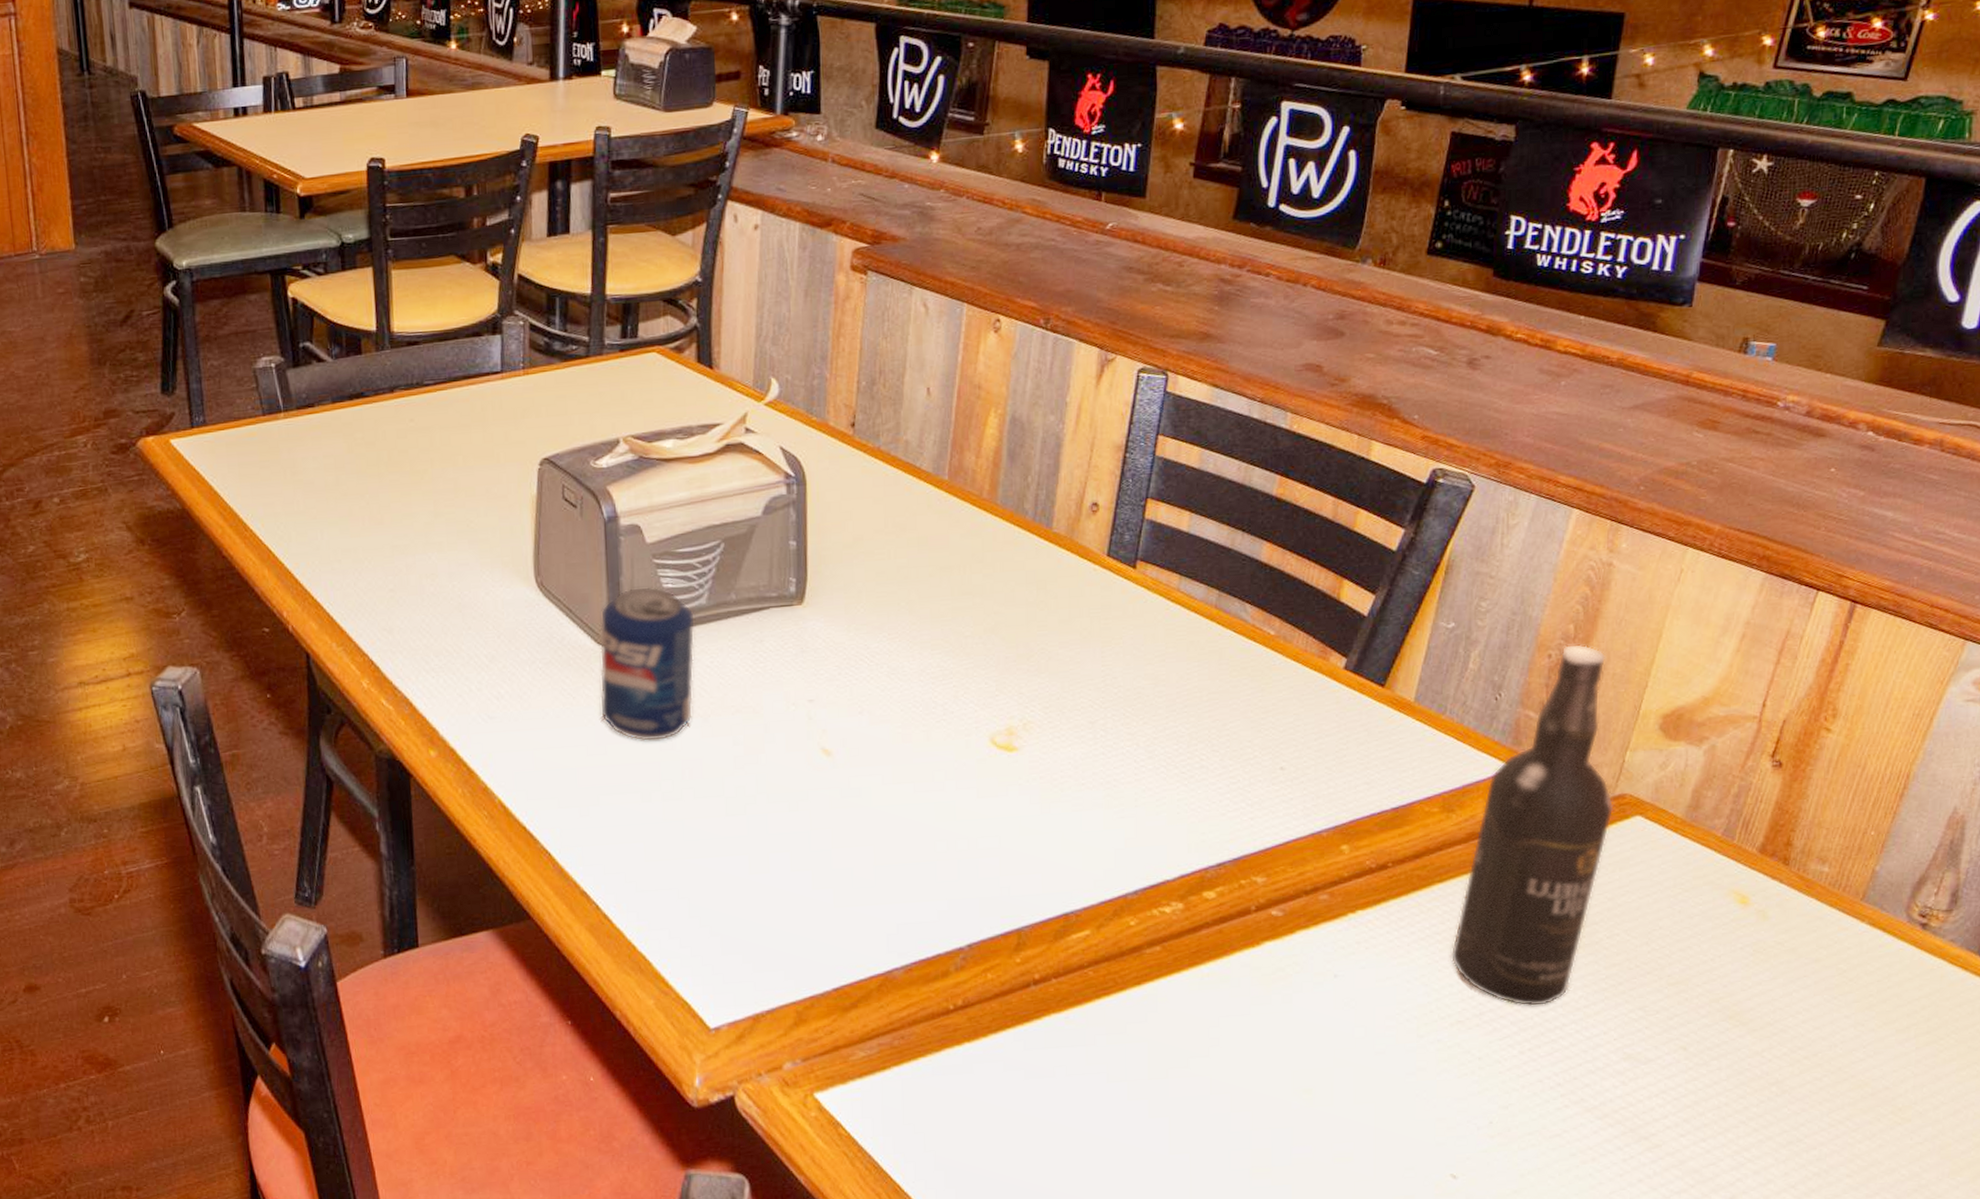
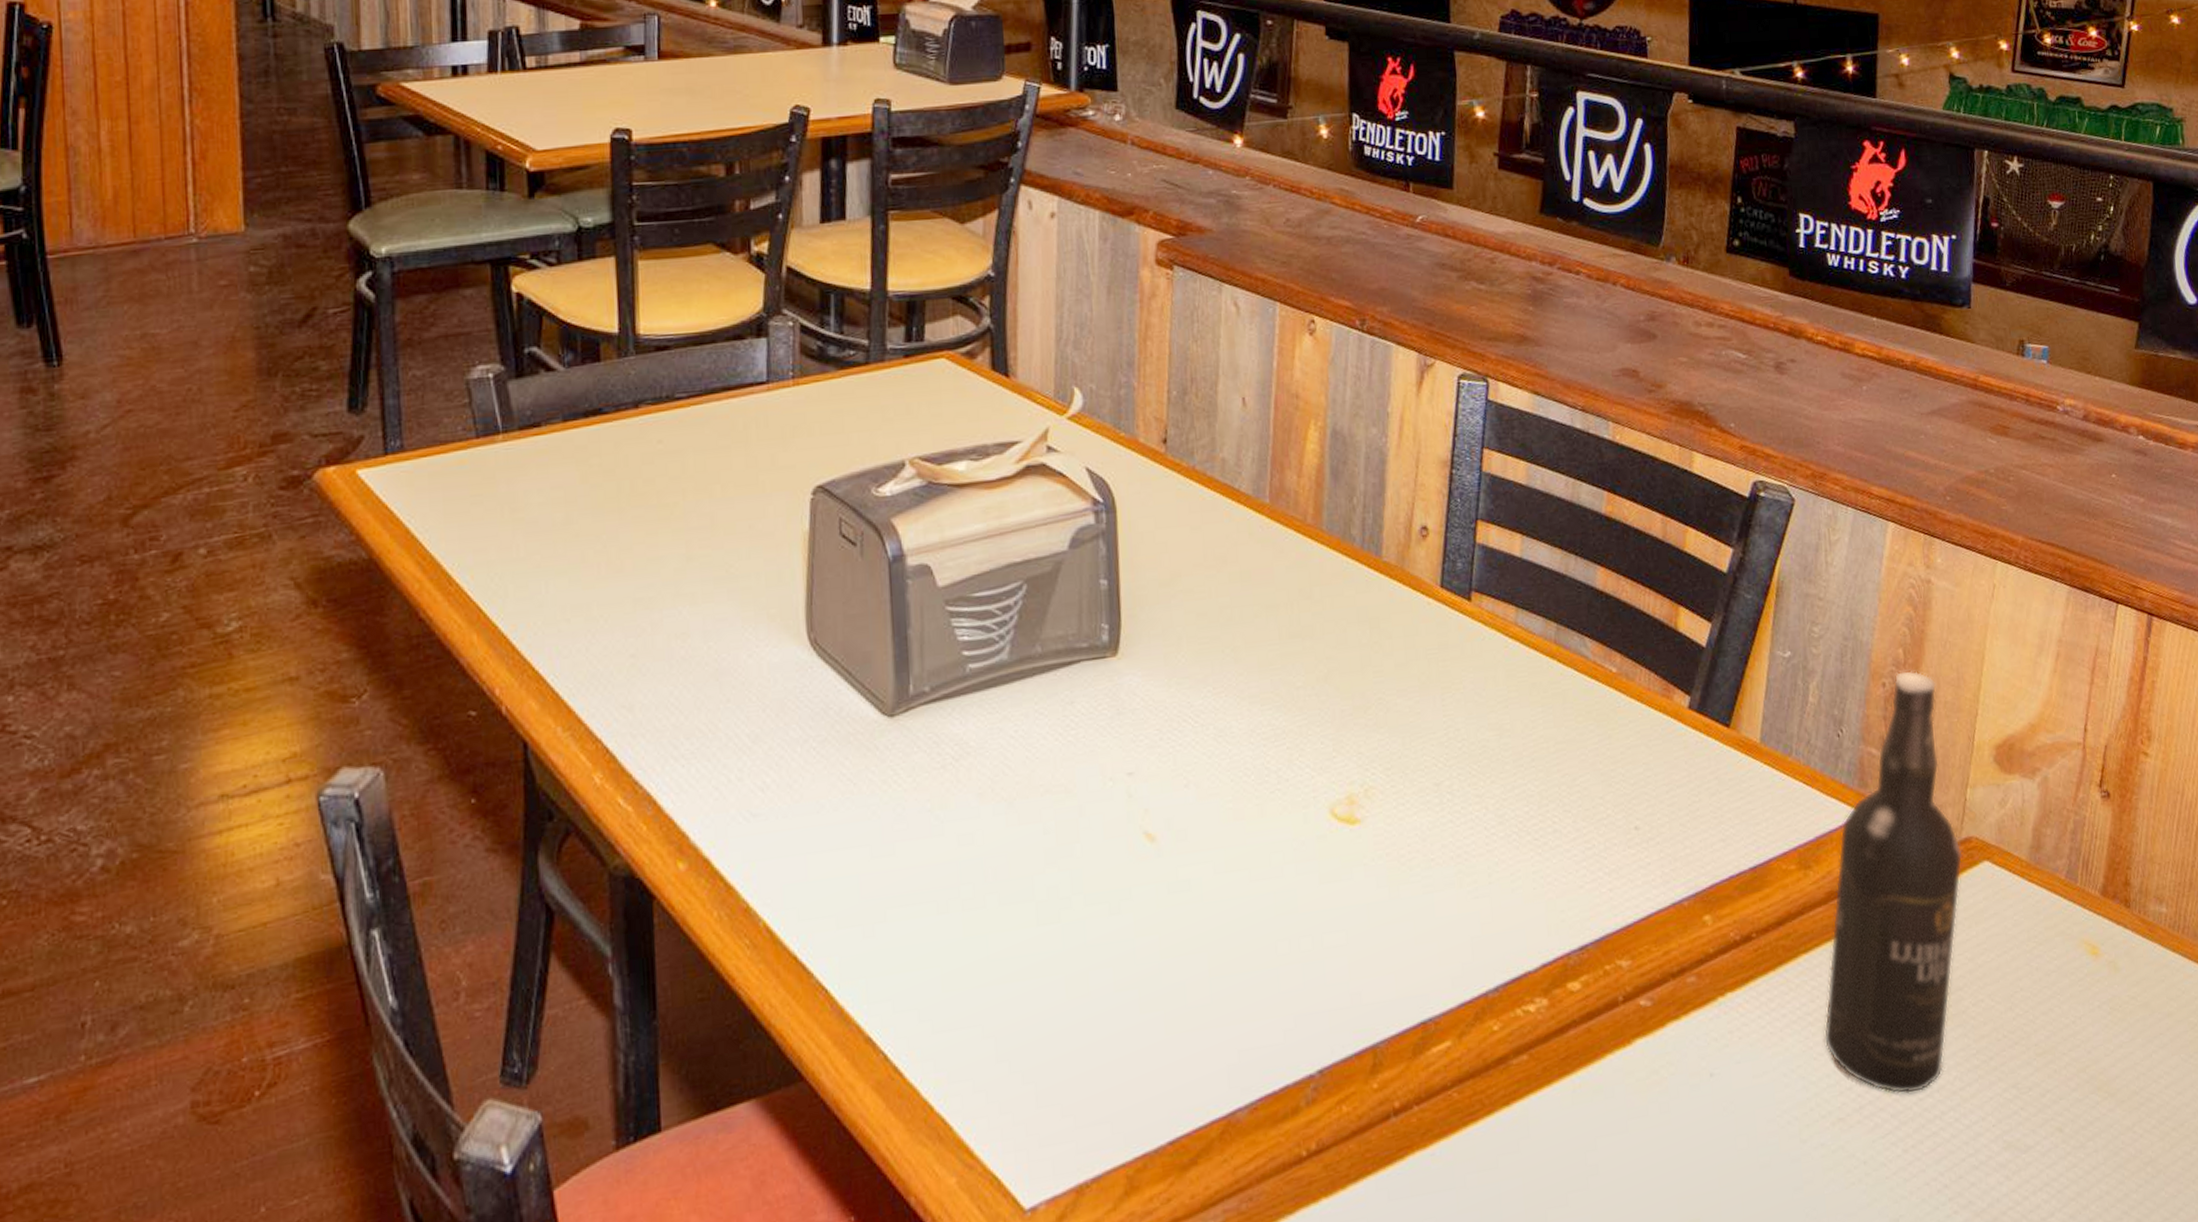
beverage can: present [599,586,695,742] -> none [885,640,996,836]

